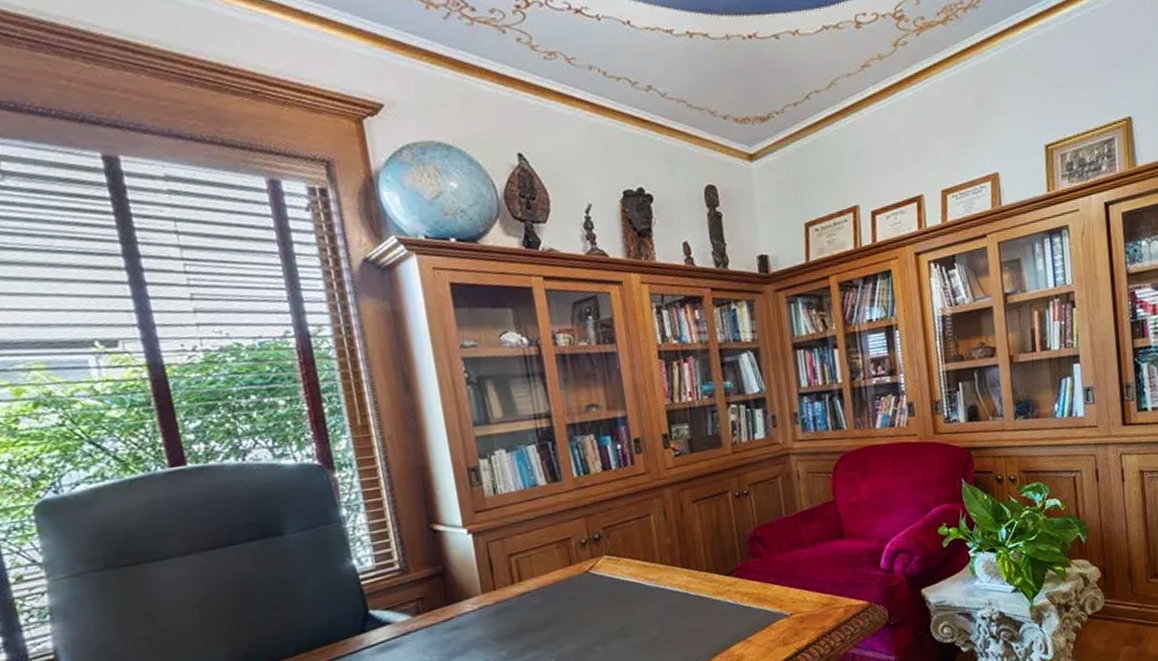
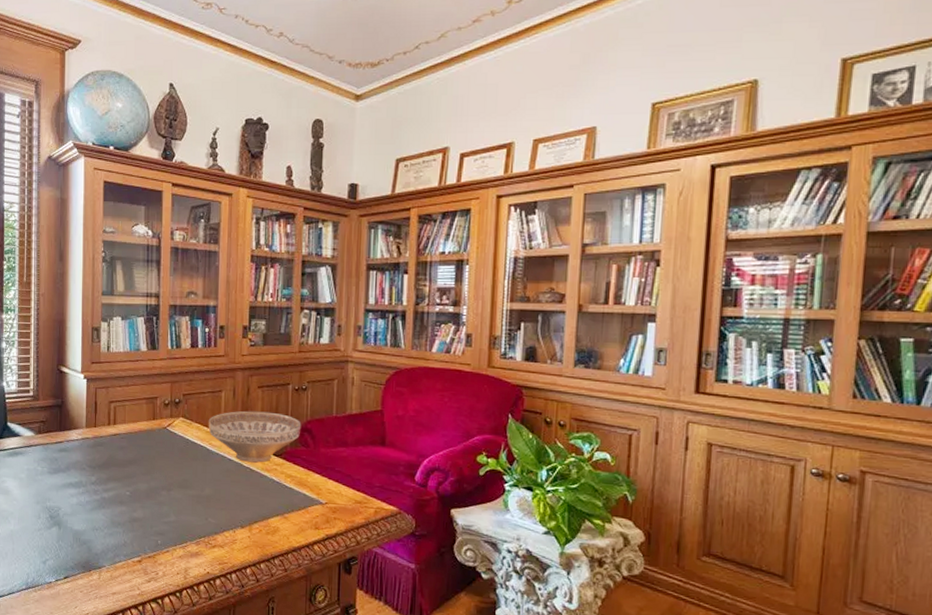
decorative bowl: none [639,526,750,591] -> present [208,410,302,463]

